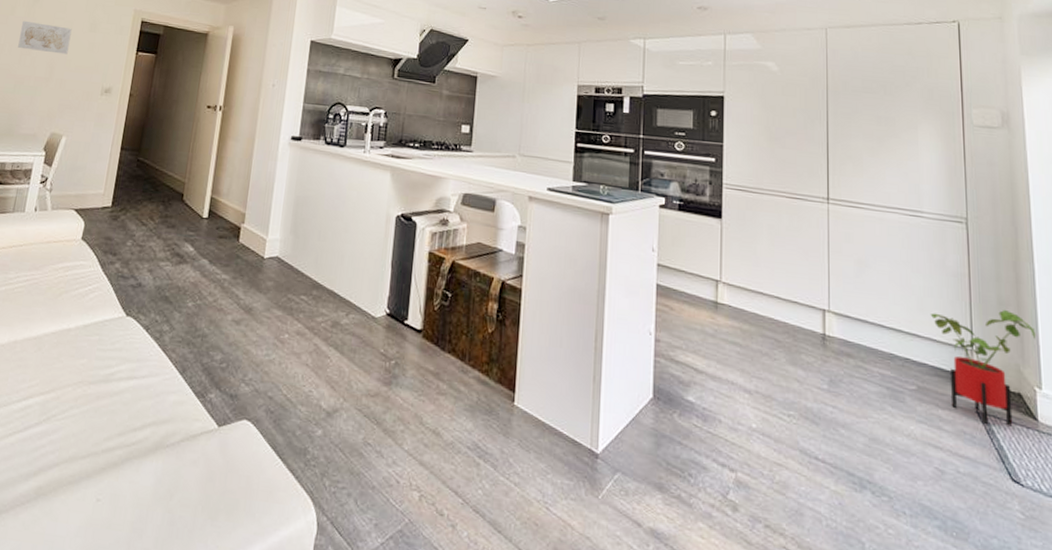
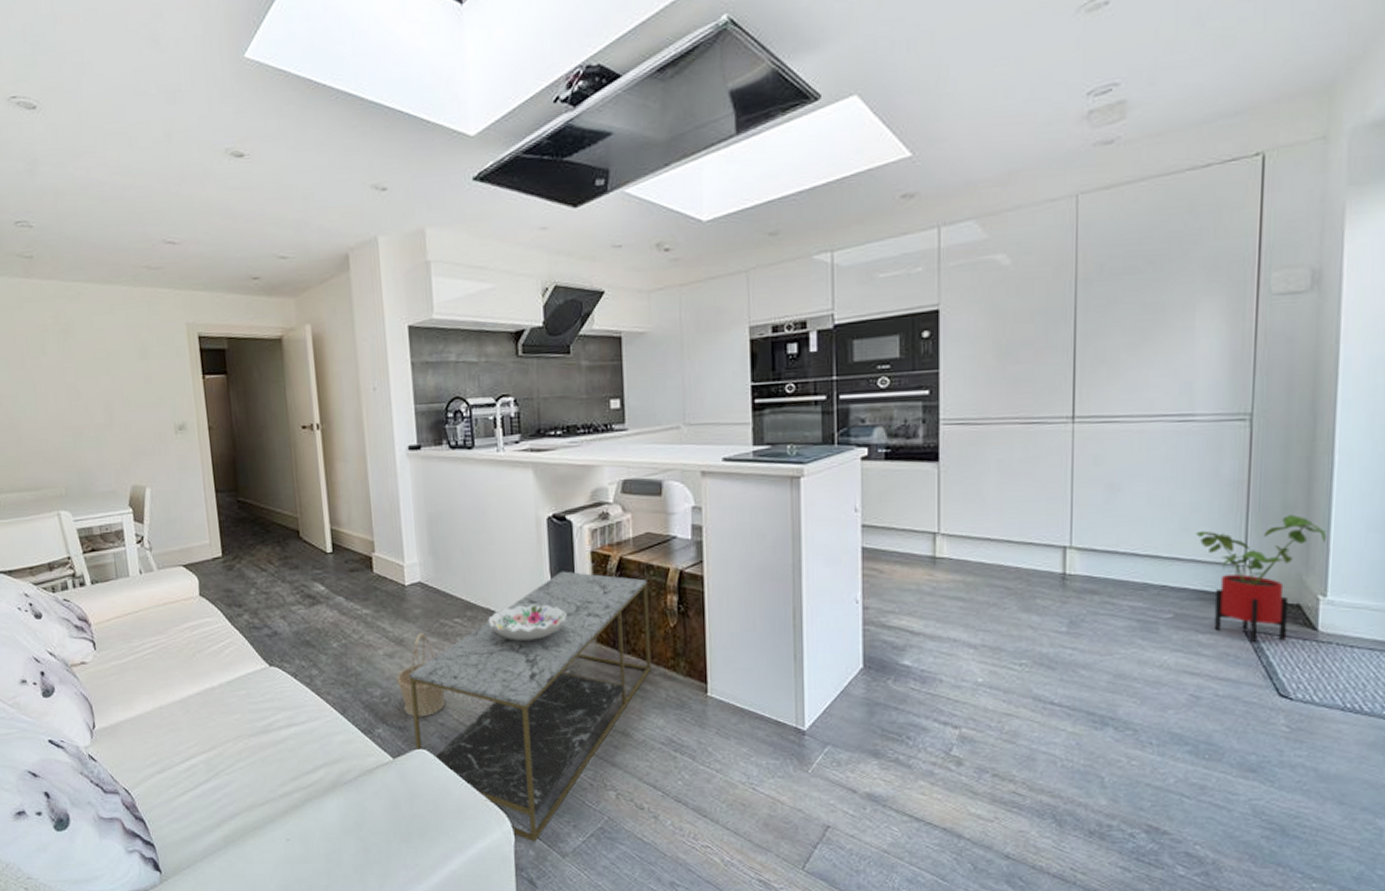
wall art: present [18,20,72,55] -> none [59,359,123,395]
basket: none [237,305,280,388] -> present [396,633,446,717]
coffee table: none [241,266,473,537] -> present [408,571,652,842]
decorative bowl: none [329,291,401,327] -> present [487,604,568,641]

